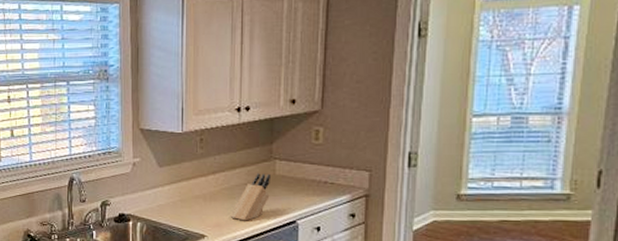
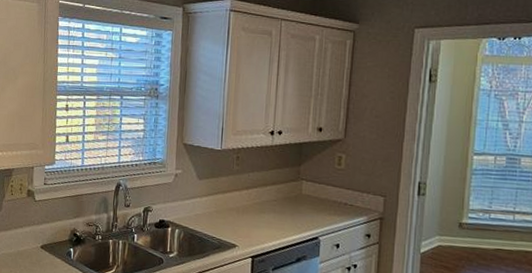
knife block: present [230,173,270,221] -> none [259,191,297,235]

